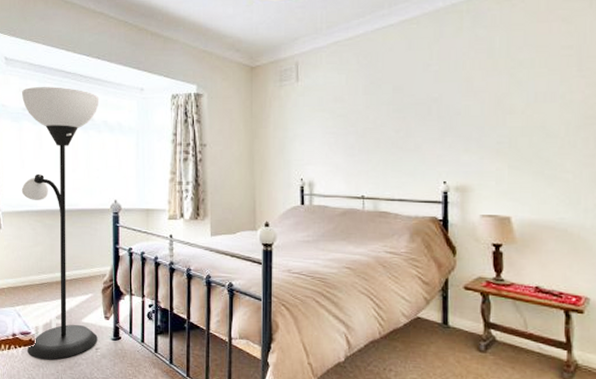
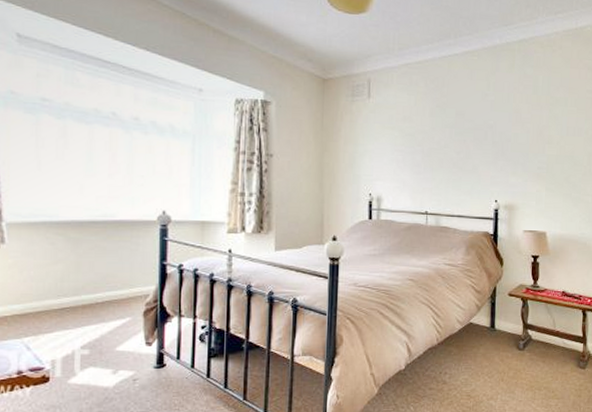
floor lamp: present [21,87,100,360] -> none [36,74,147,399]

